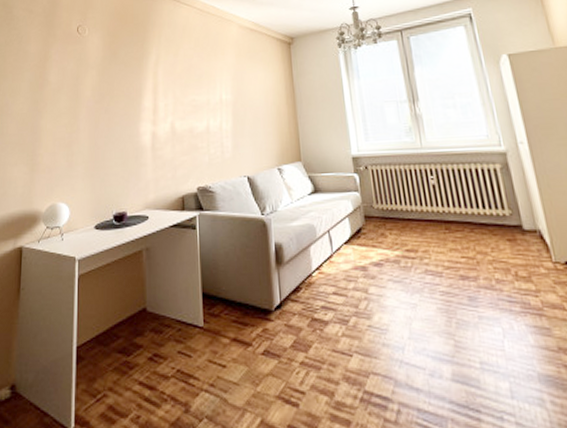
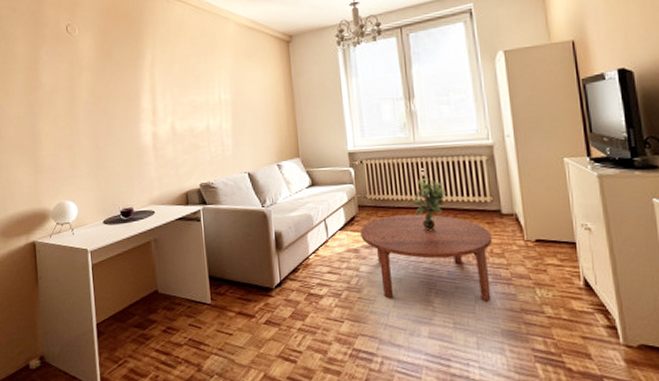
coffee table: none [367,227,522,337] -> present [360,214,493,302]
potted plant: none [423,187,461,247] -> present [413,178,447,231]

